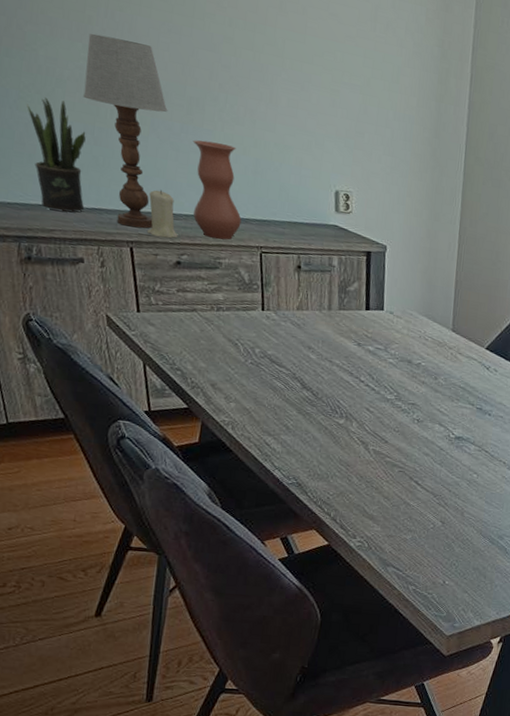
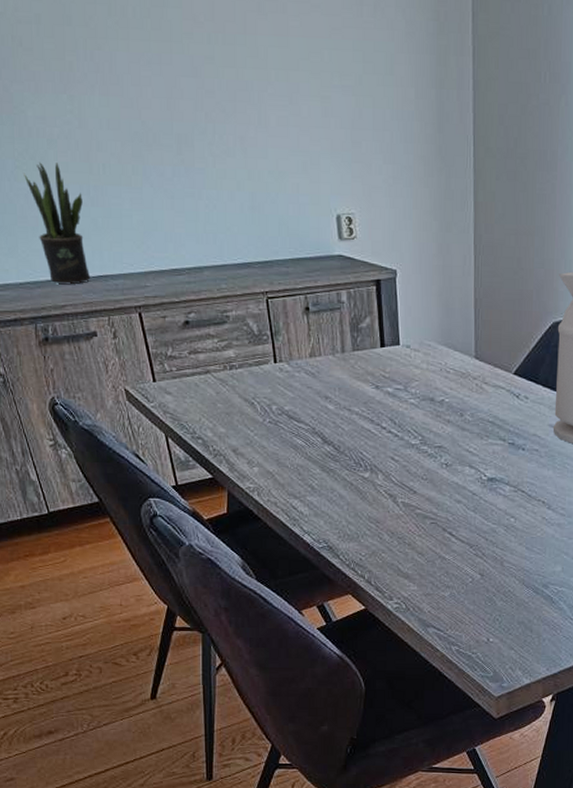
table lamp: present [83,33,168,229] -> none [72,81,158,291]
candle: present [146,189,178,239] -> none [150,244,183,298]
vase: present [193,140,242,240] -> none [186,181,244,291]

